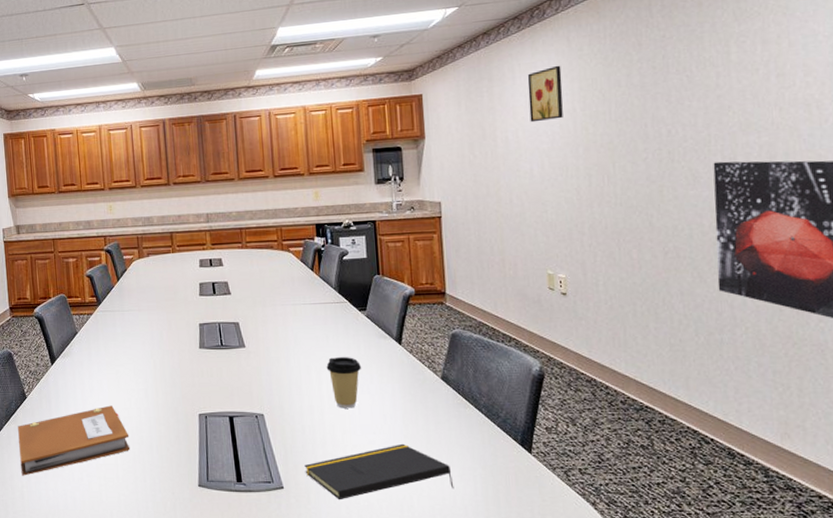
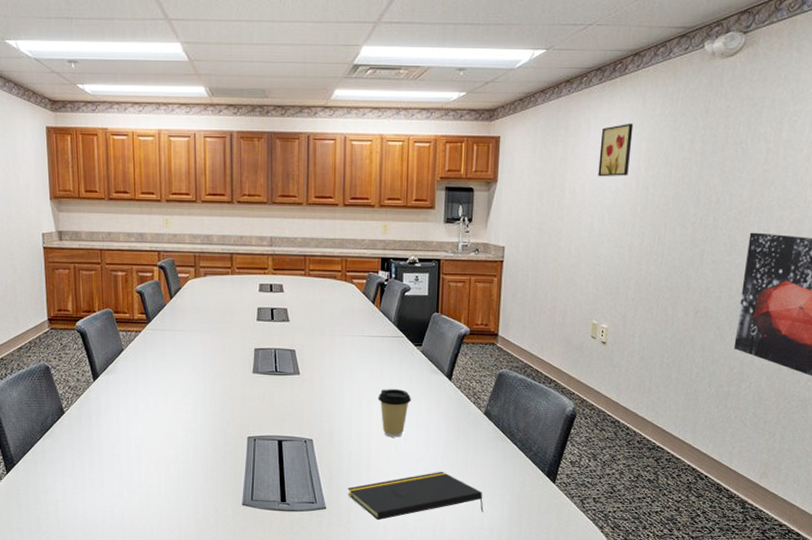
notebook: present [18,405,131,476] -> none [54,424,175,491]

